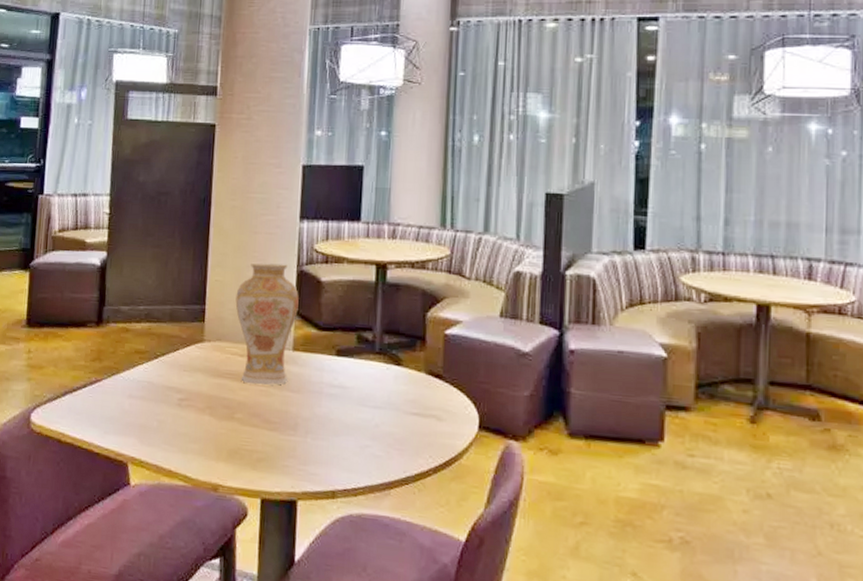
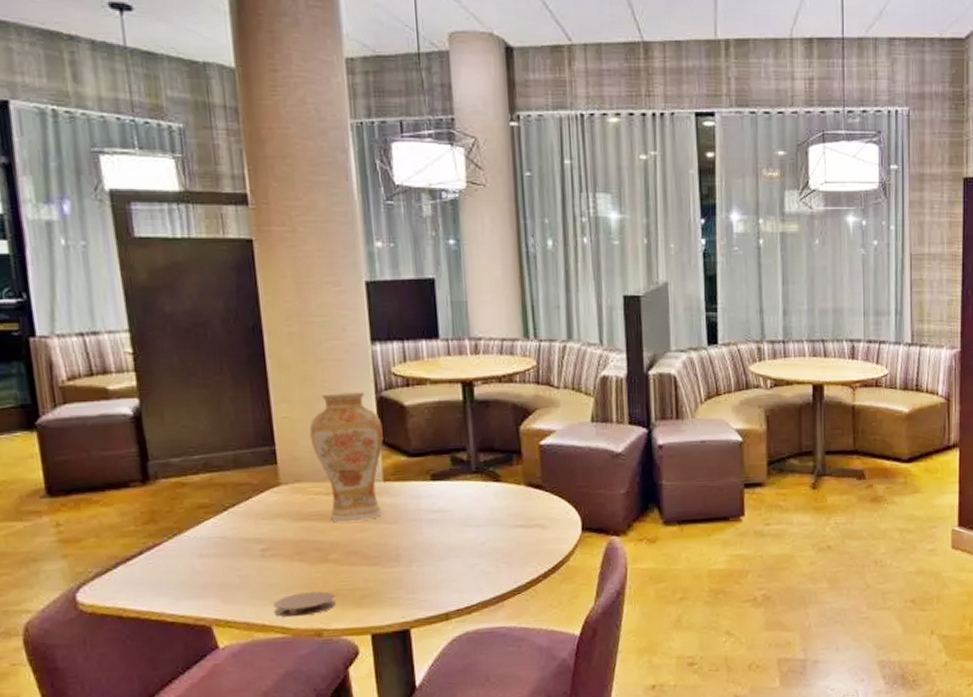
coaster: none [181,445,235,469] -> present [274,591,336,618]

